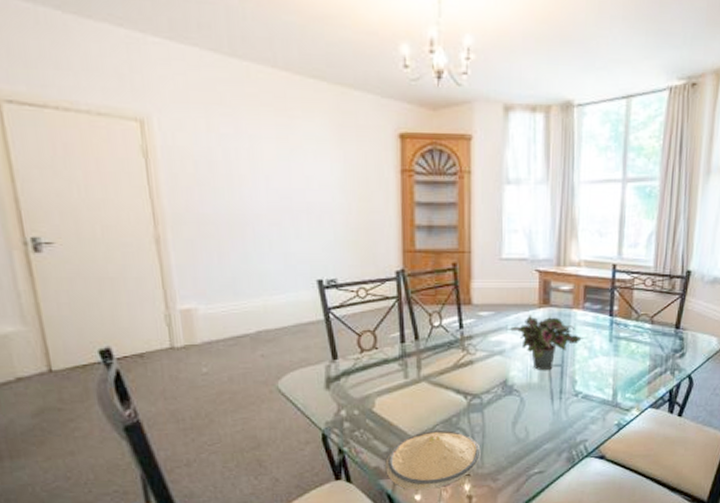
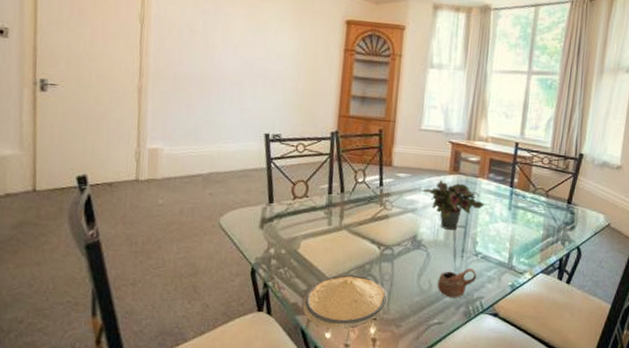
cup: none [535,409,578,444] -> present [437,268,477,298]

